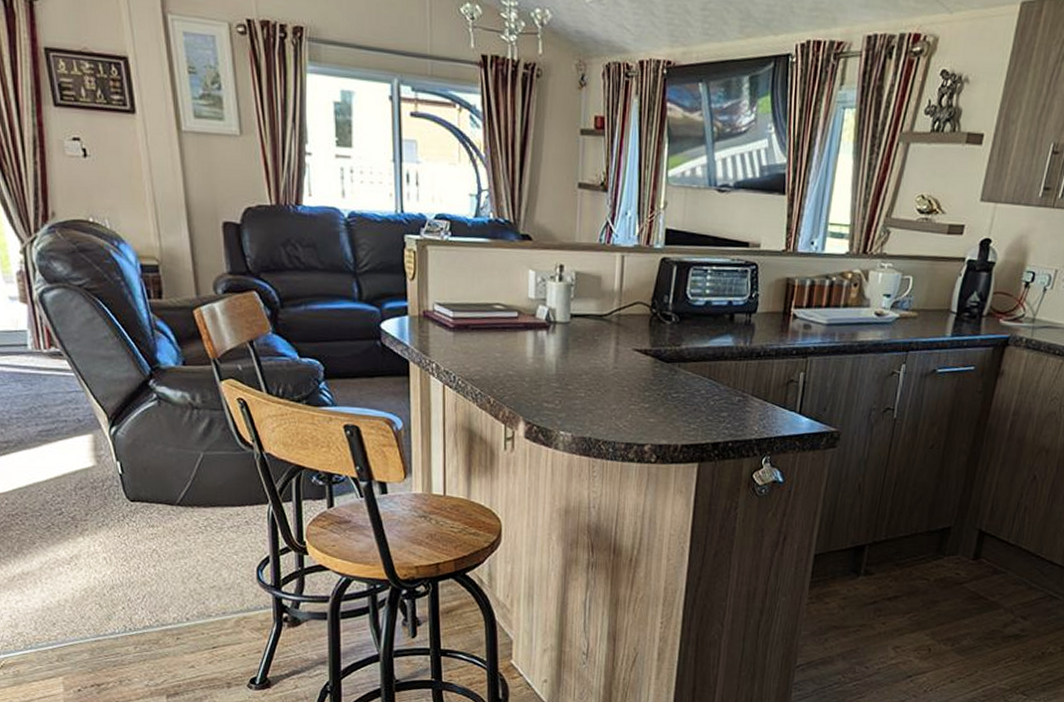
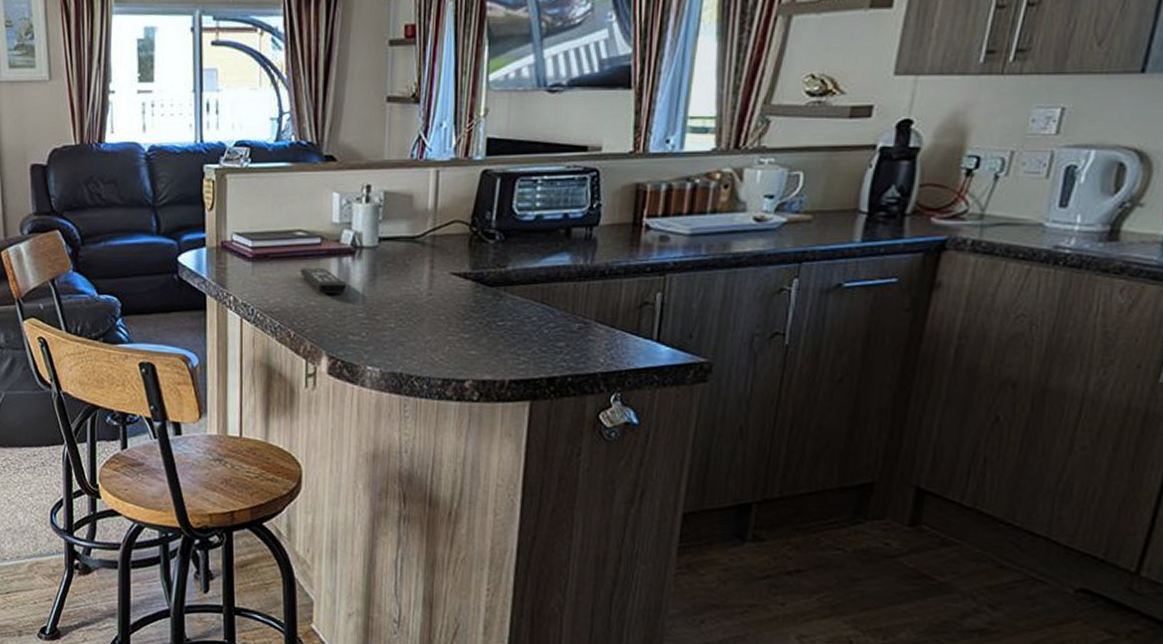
remote control: none [498,339,542,365] -> present [300,268,347,294]

